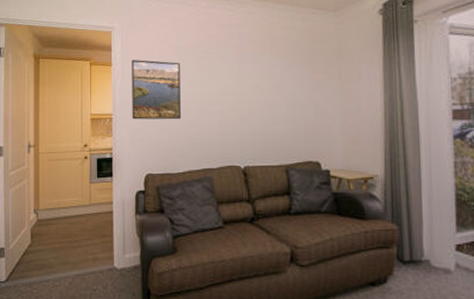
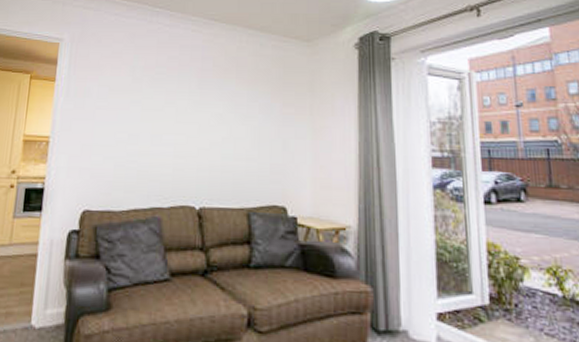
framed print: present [132,59,182,120] -> none [73,75,134,148]

